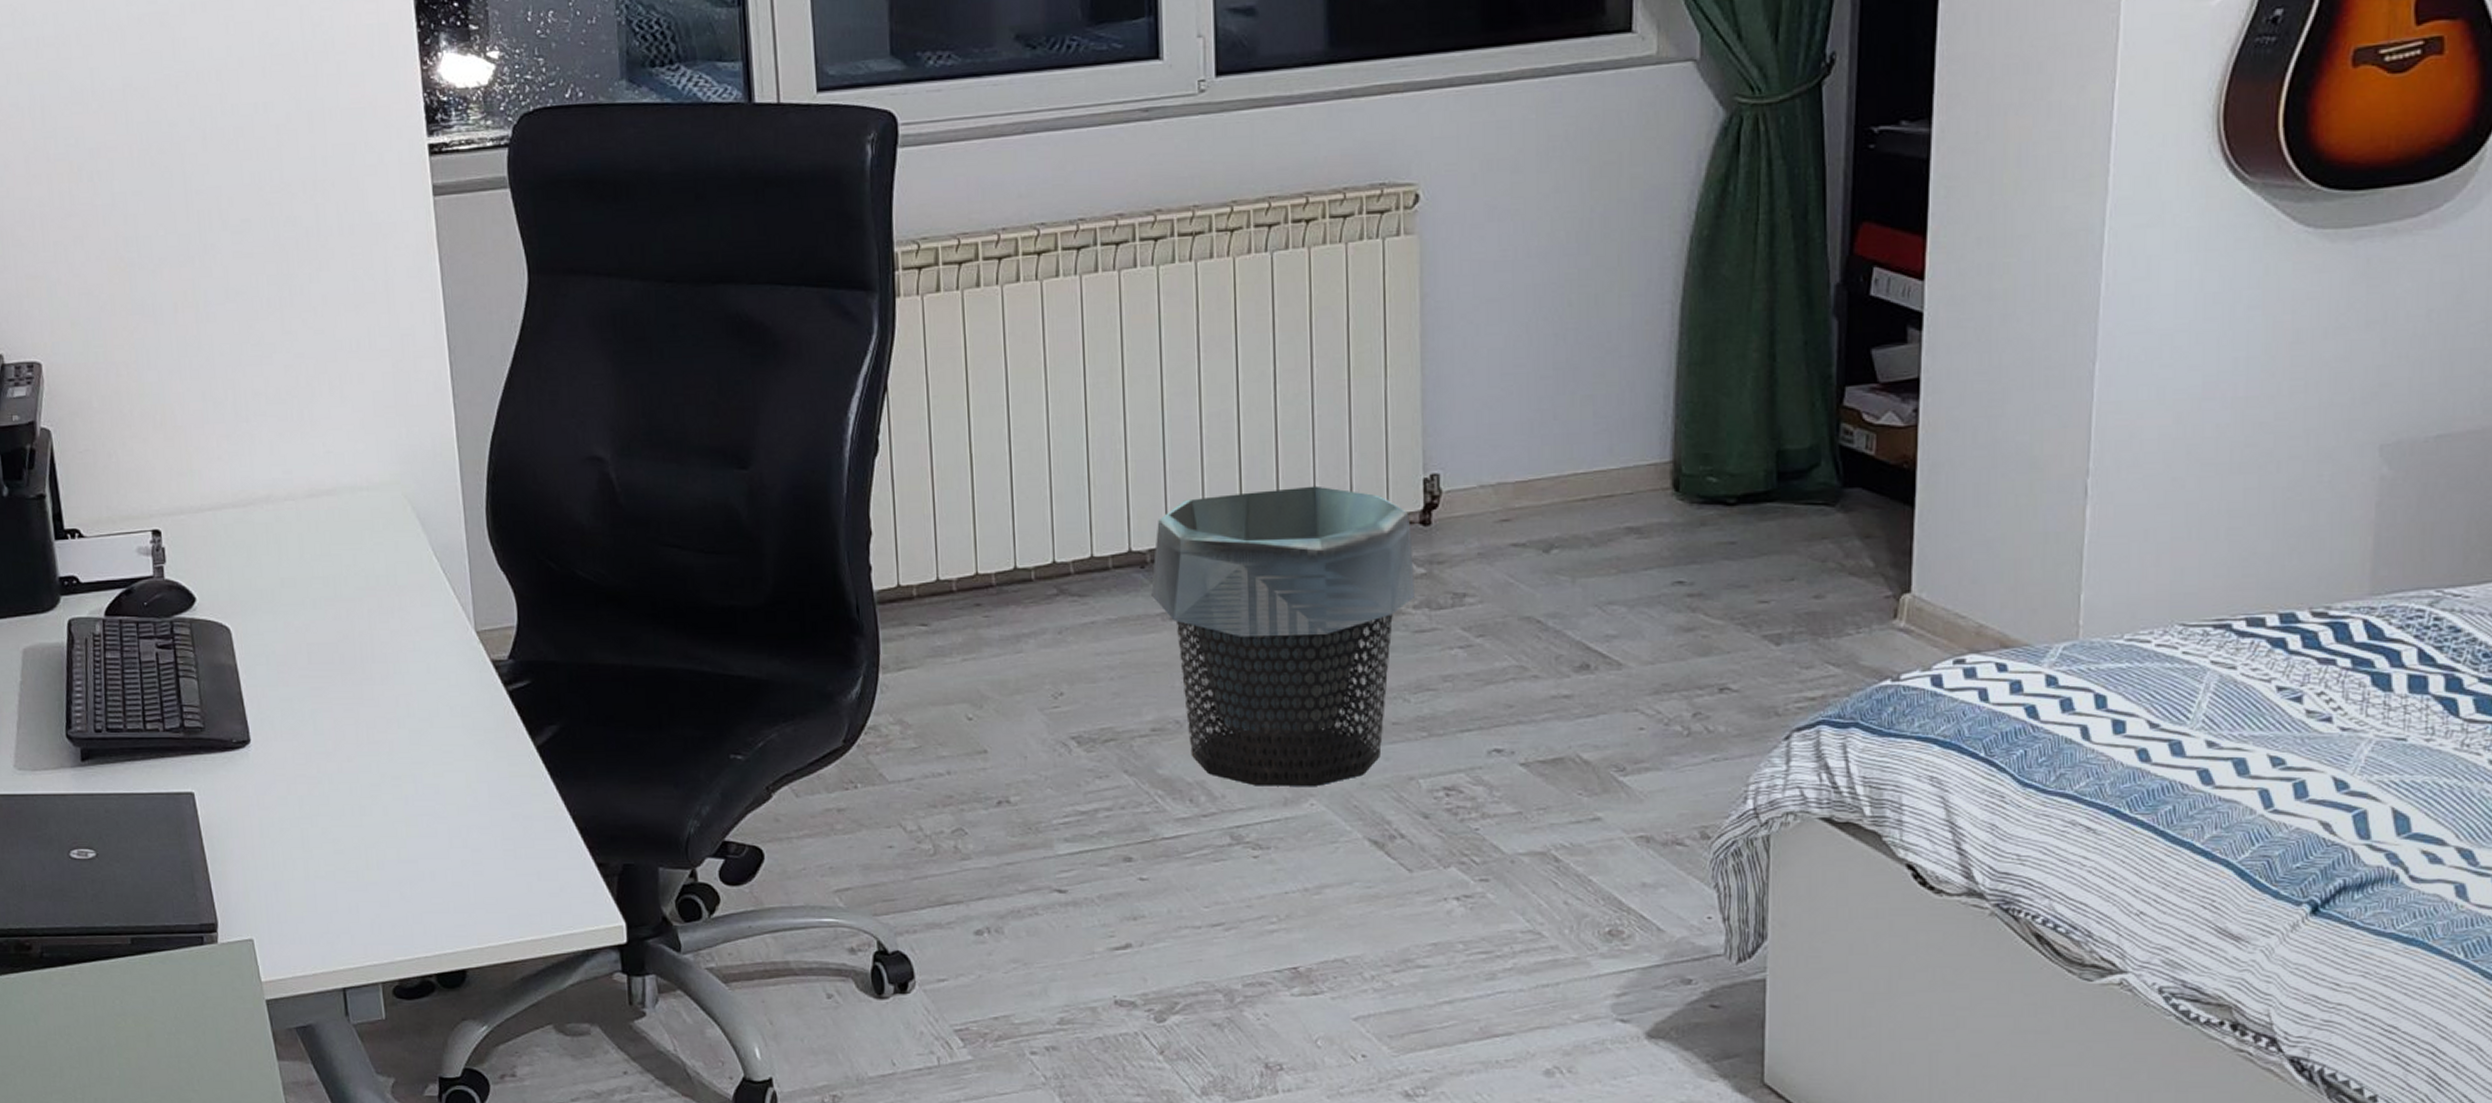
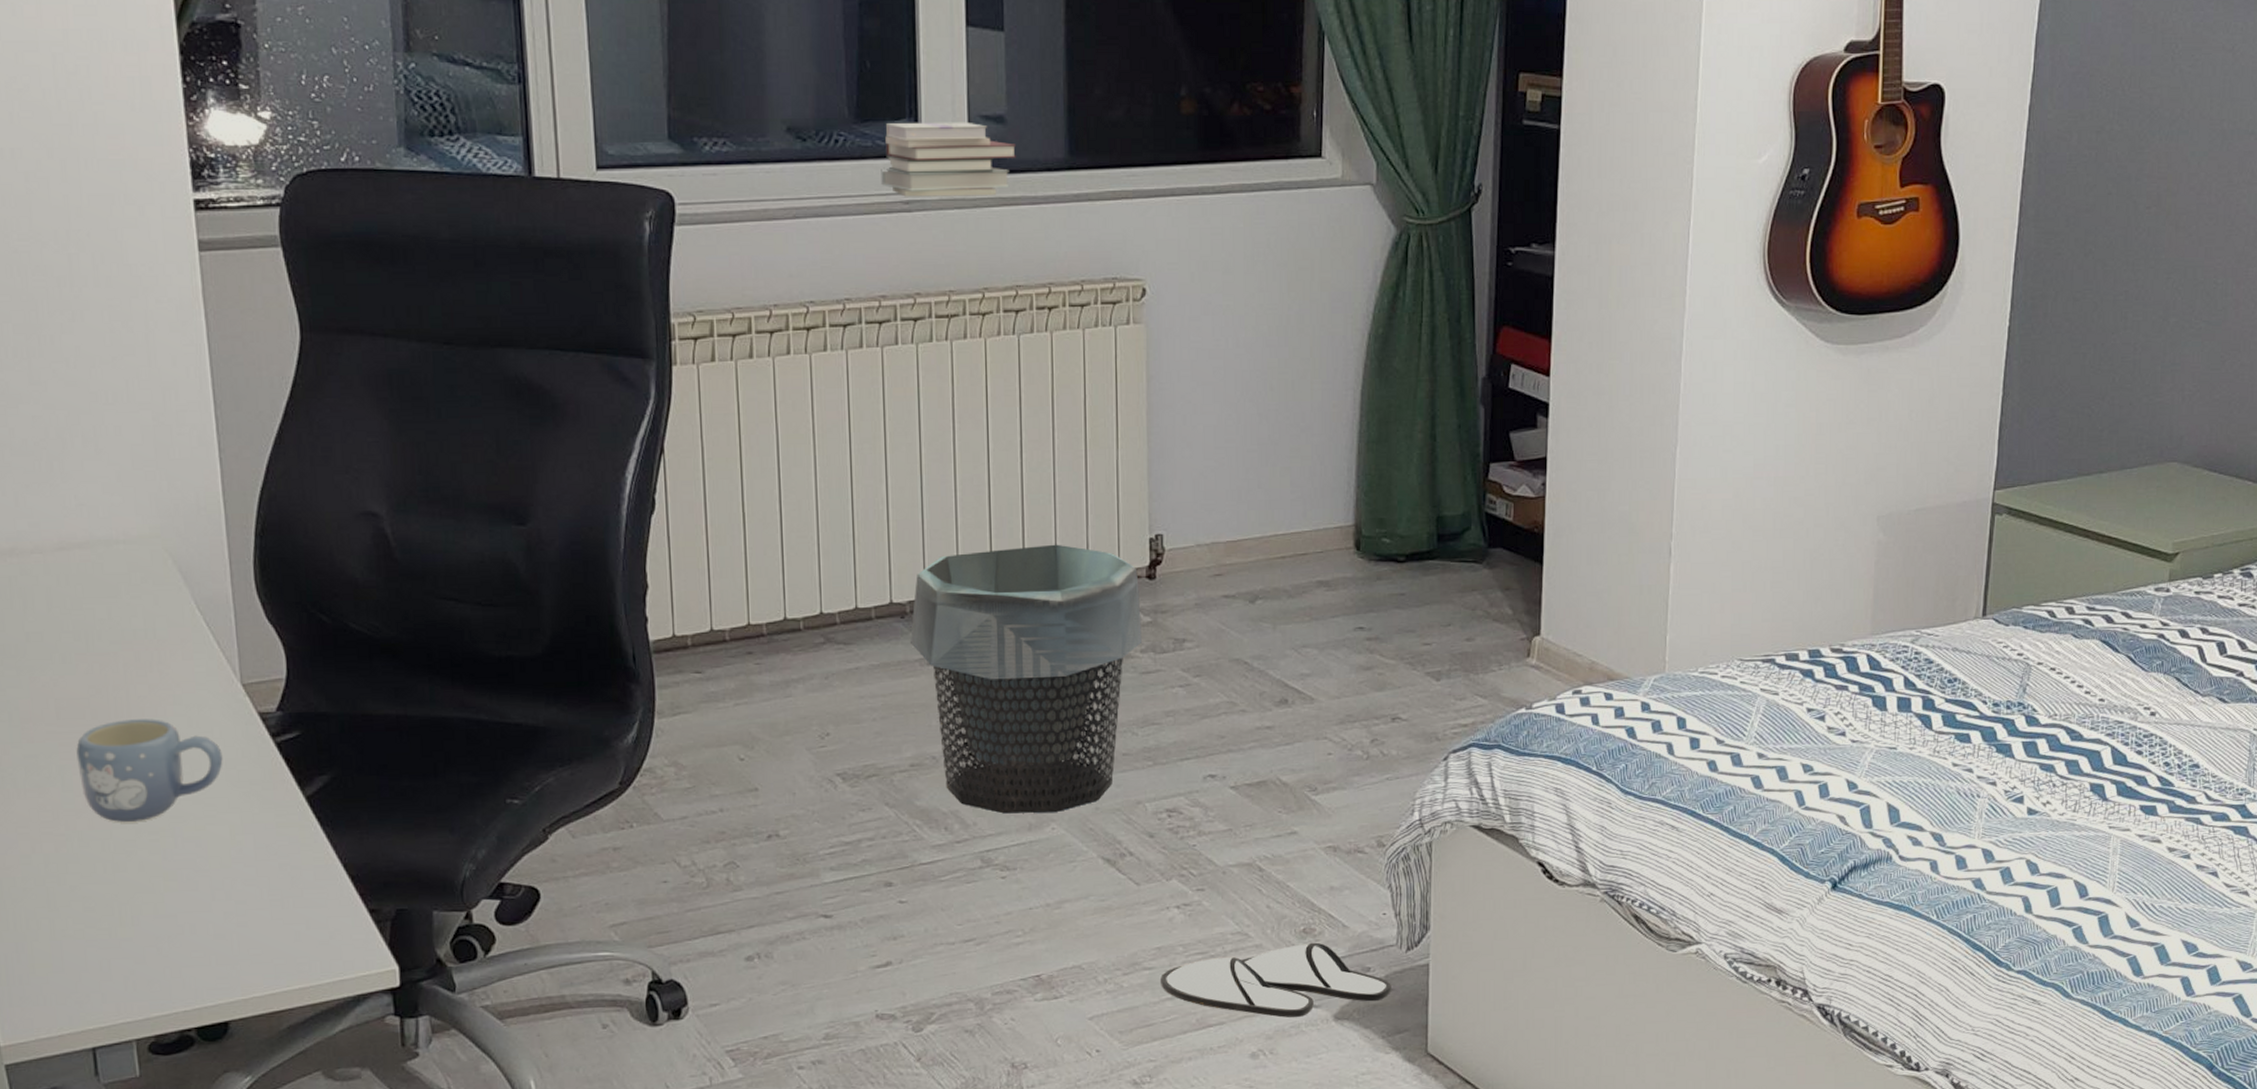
mug: none [326,665,459,766] -> present [76,719,223,822]
books: none [1117,16,1269,104] -> present [881,121,1017,197]
slippers: none [1437,947,1718,1033] -> present [1161,942,1391,1018]

